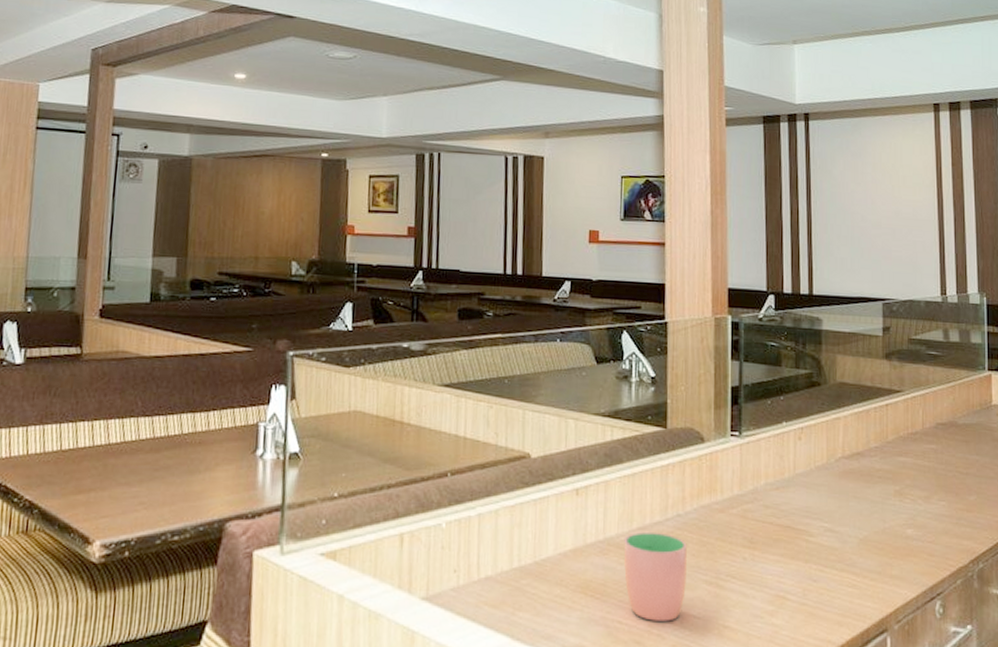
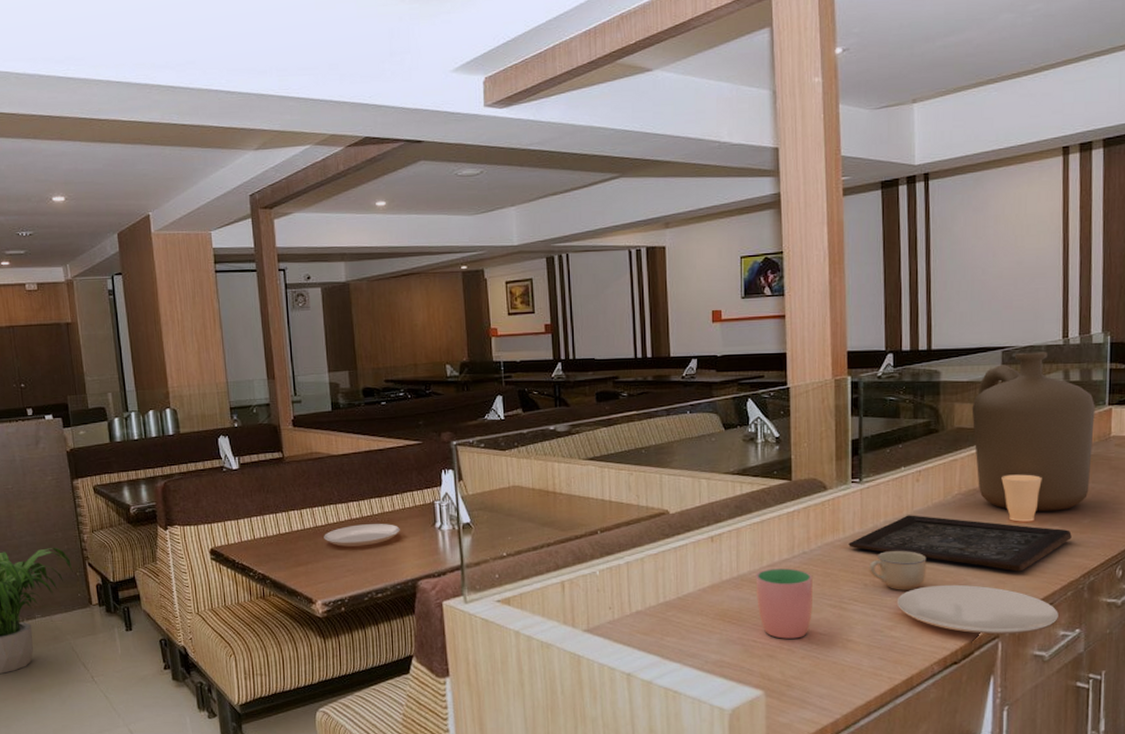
plate: none [116,445,213,473] -> present [324,524,400,547]
tray: none [727,478,958,553] -> present [848,515,1072,572]
cup: none [748,519,810,568] -> present [869,551,927,590]
plate: none [778,563,949,628] -> present [896,584,1059,635]
water jug: none [854,306,975,485] -> present [972,351,1095,512]
cup: none [885,439,926,495] -> present [1001,474,1042,522]

